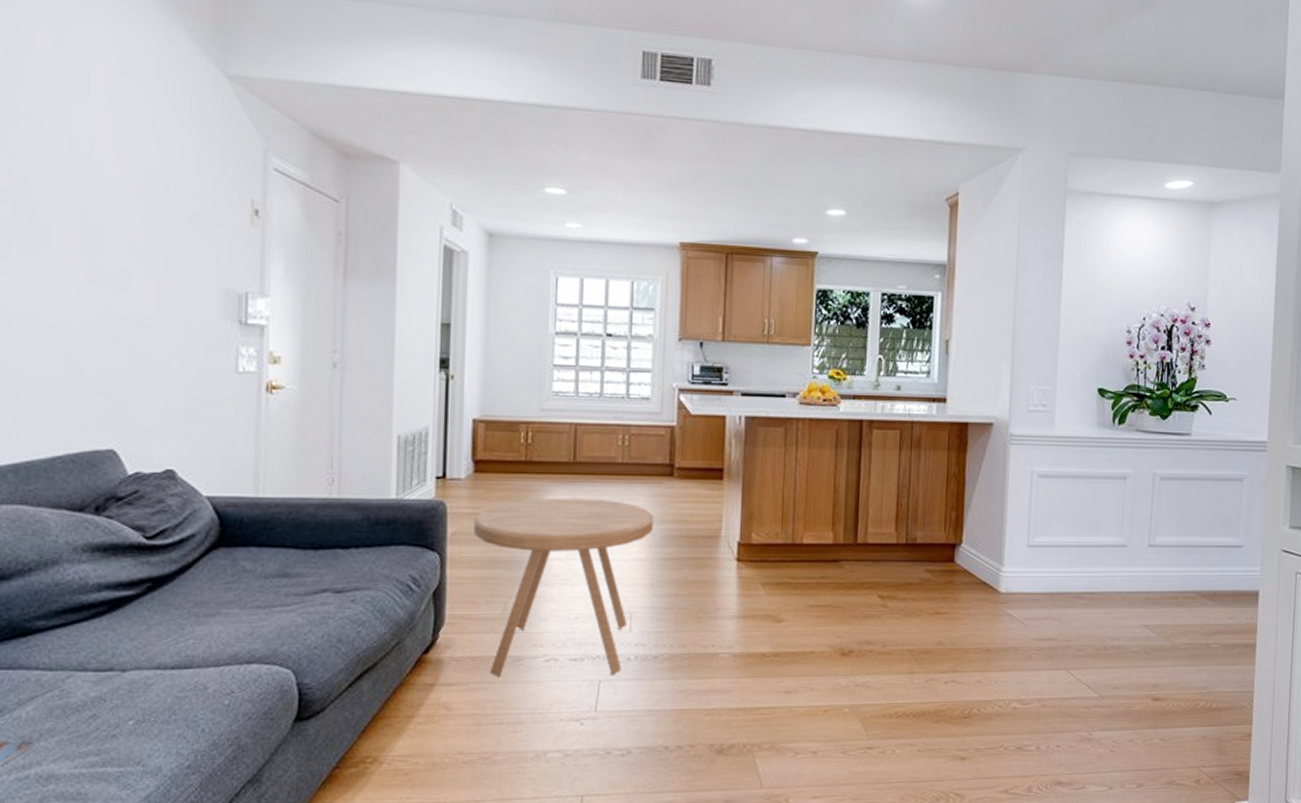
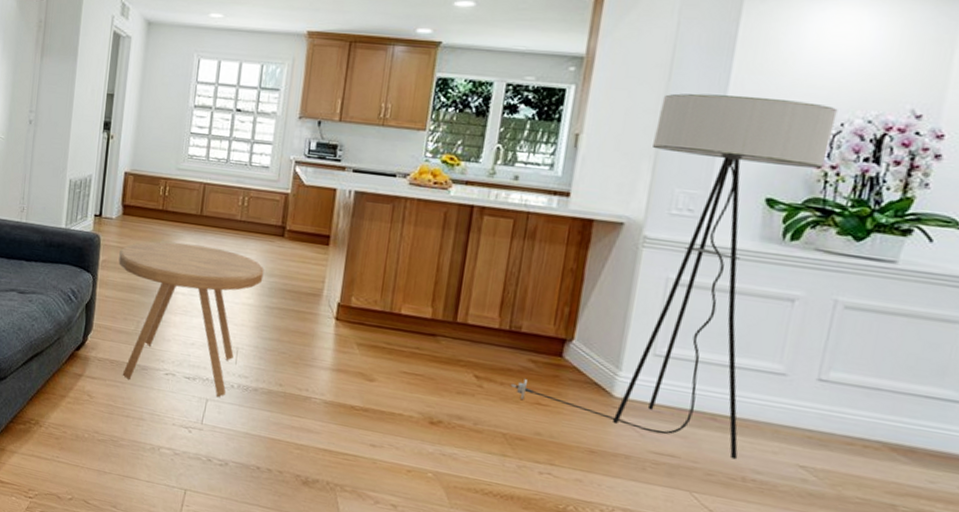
floor lamp: none [911,296,1140,631] -> present [510,93,838,460]

